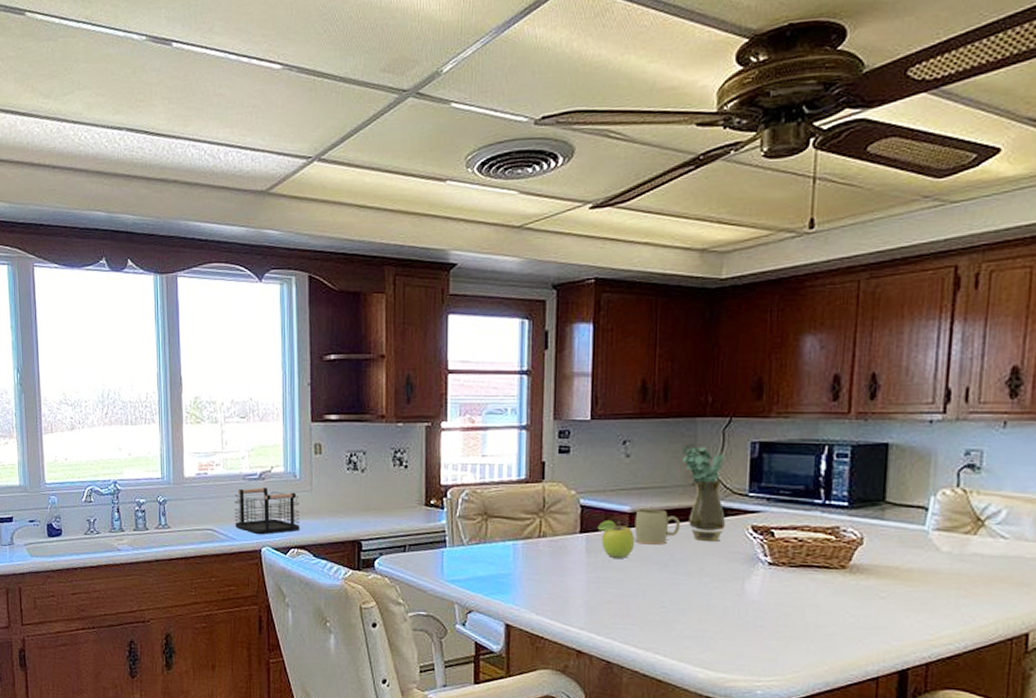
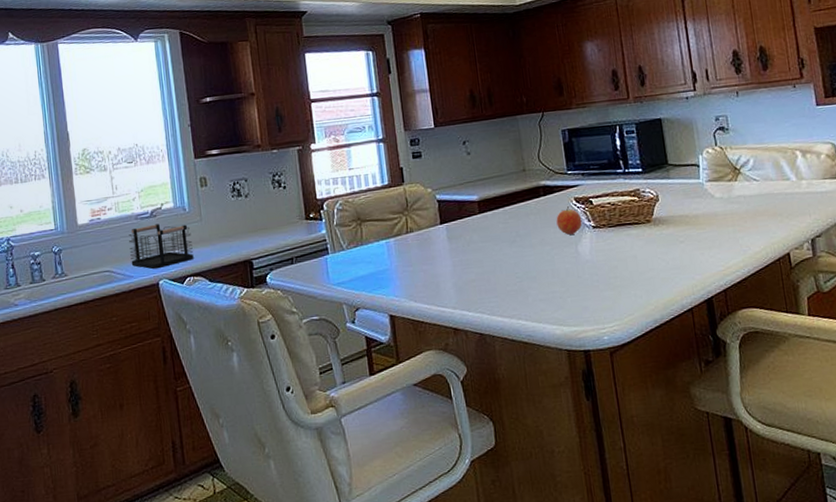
fruit: present [597,519,635,558] -> none [454,209,487,242]
mug: present [634,509,681,545] -> none [482,194,520,227]
vase: present [682,440,726,543] -> none [510,135,555,217]
fruit: none [723,535,756,568] -> present [556,206,582,235]

